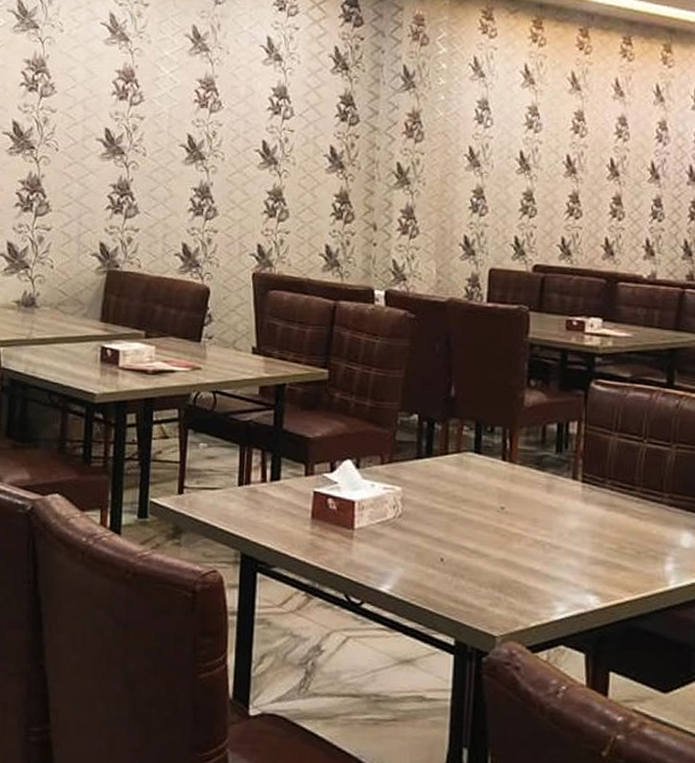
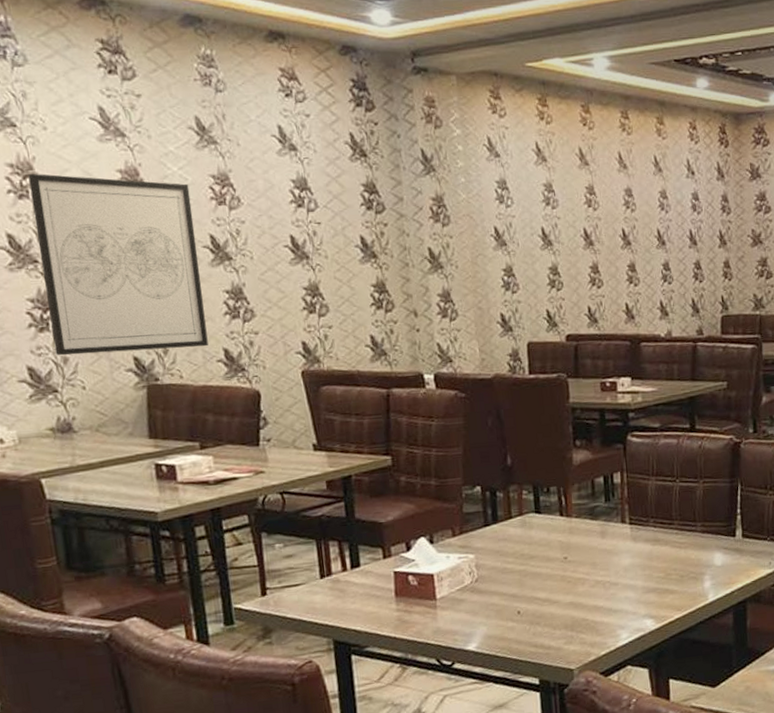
wall art: none [34,70,177,240] -> present [28,174,209,356]

